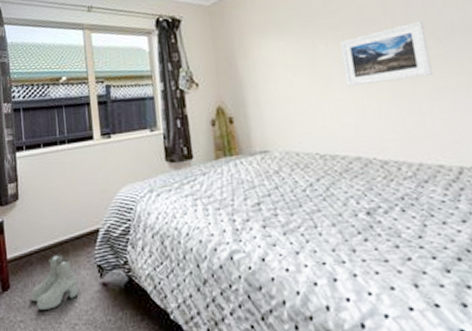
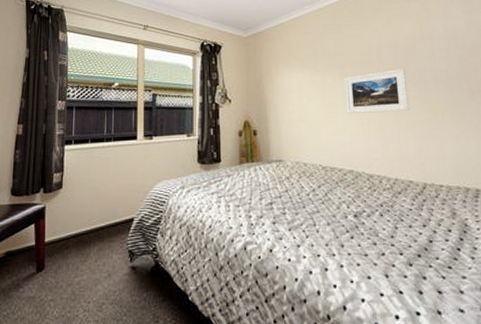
boots: present [30,253,79,311] -> none [63,239,109,291]

